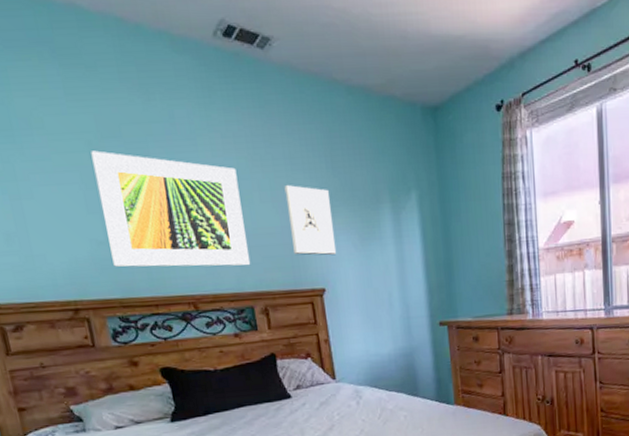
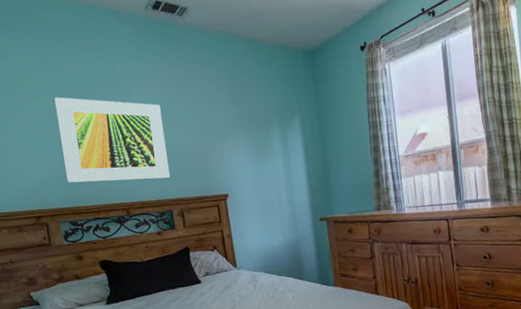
wall sculpture: present [284,185,337,256] -> none [196,115,237,169]

